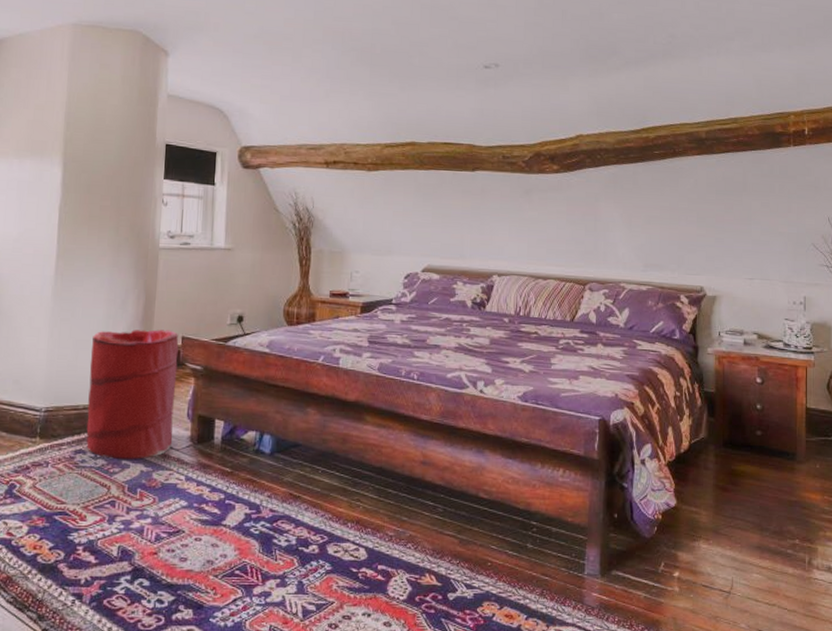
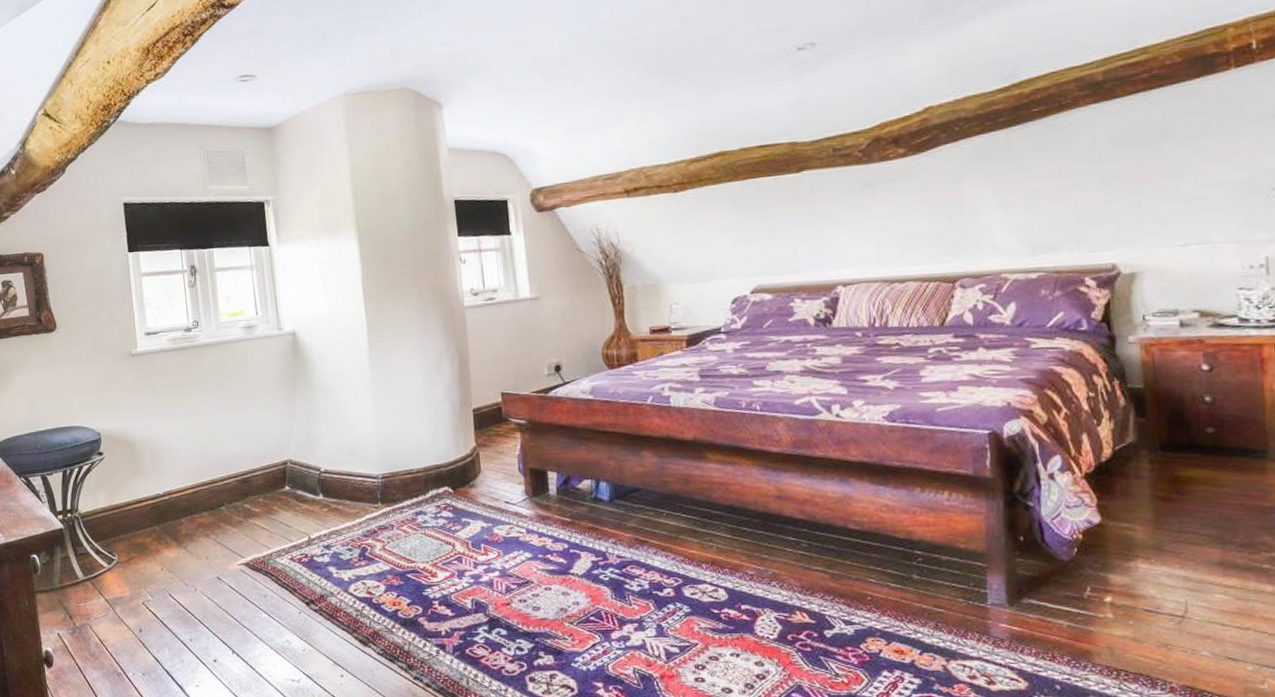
laundry hamper: present [86,329,179,459] -> none [414,387,508,518]

